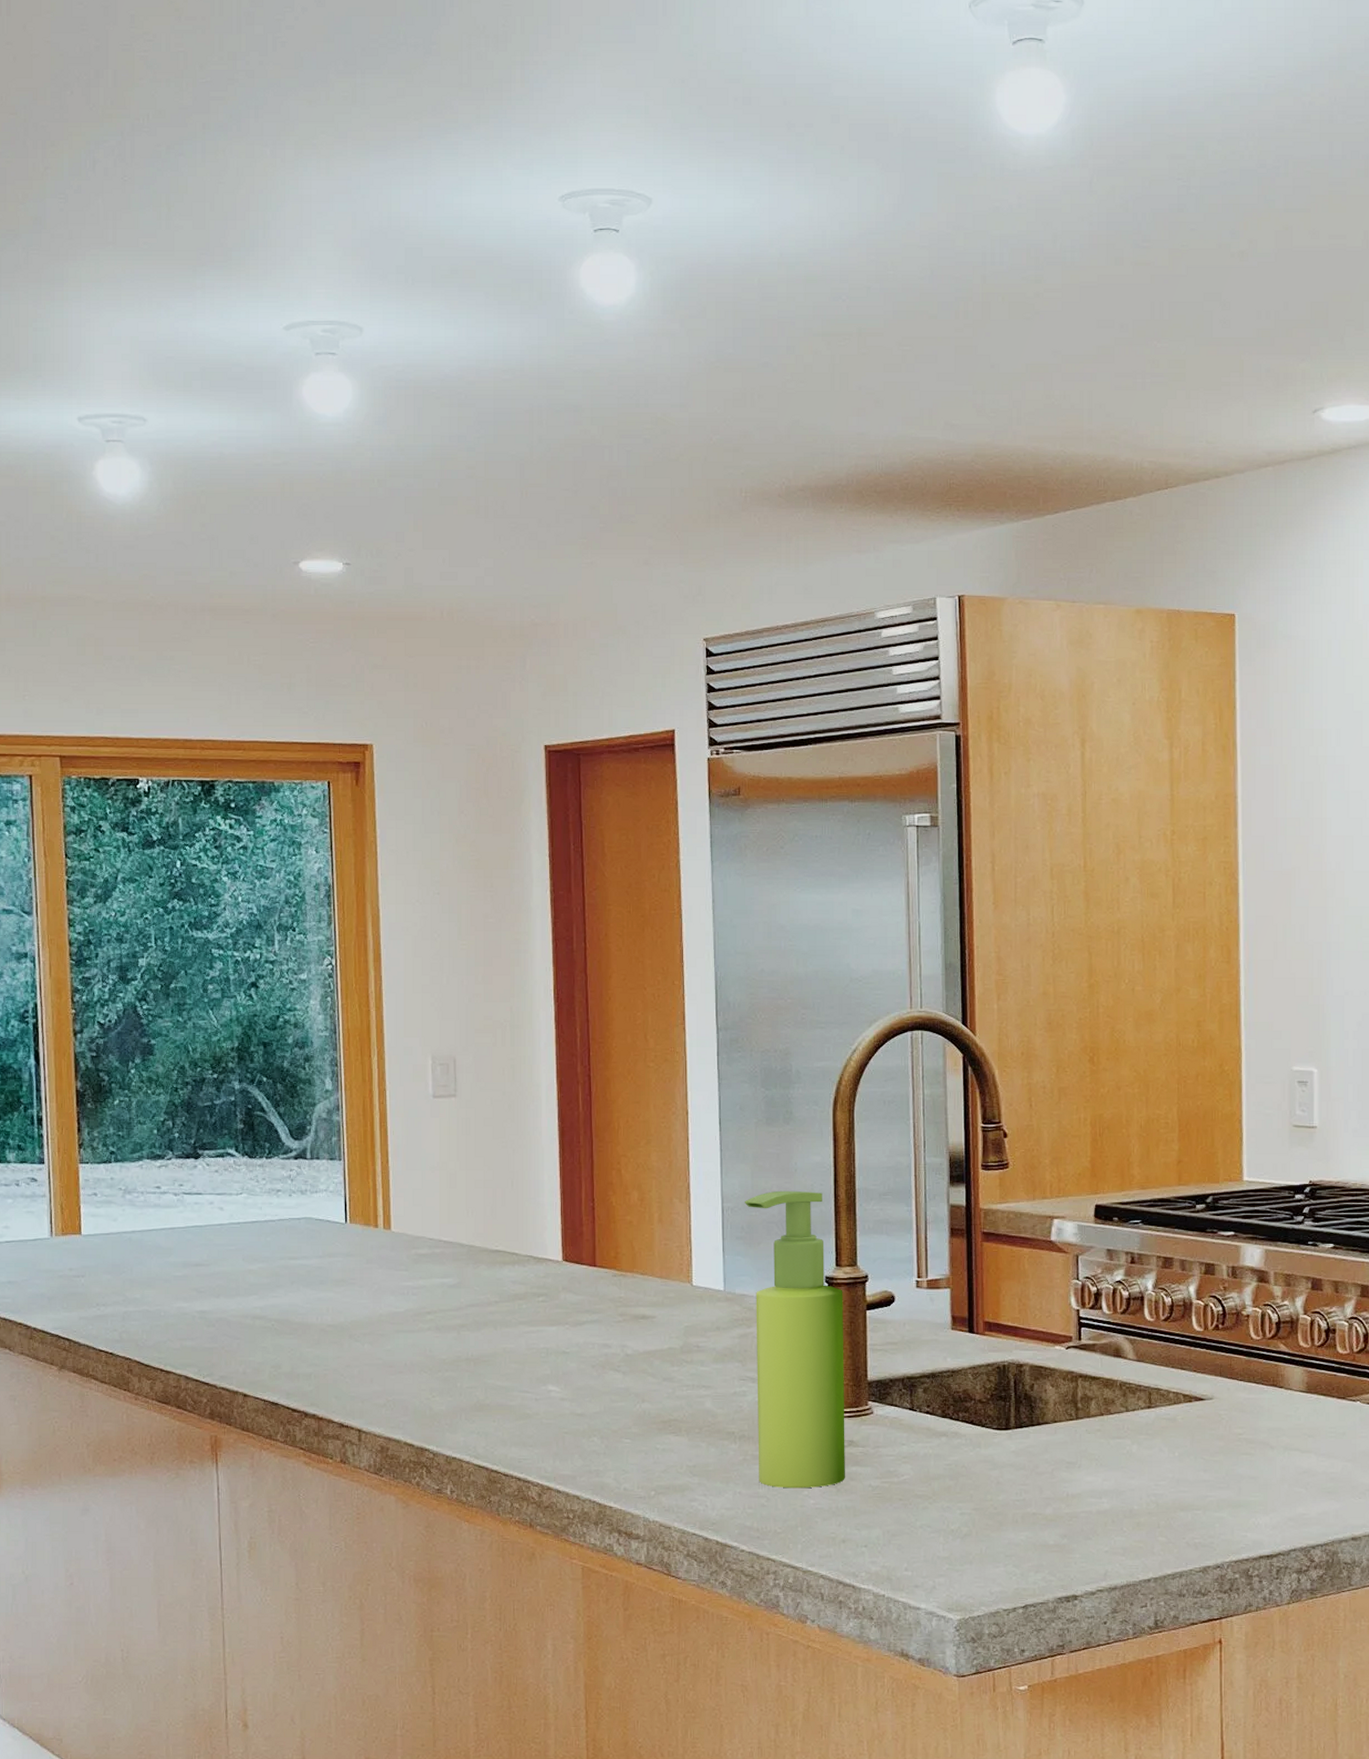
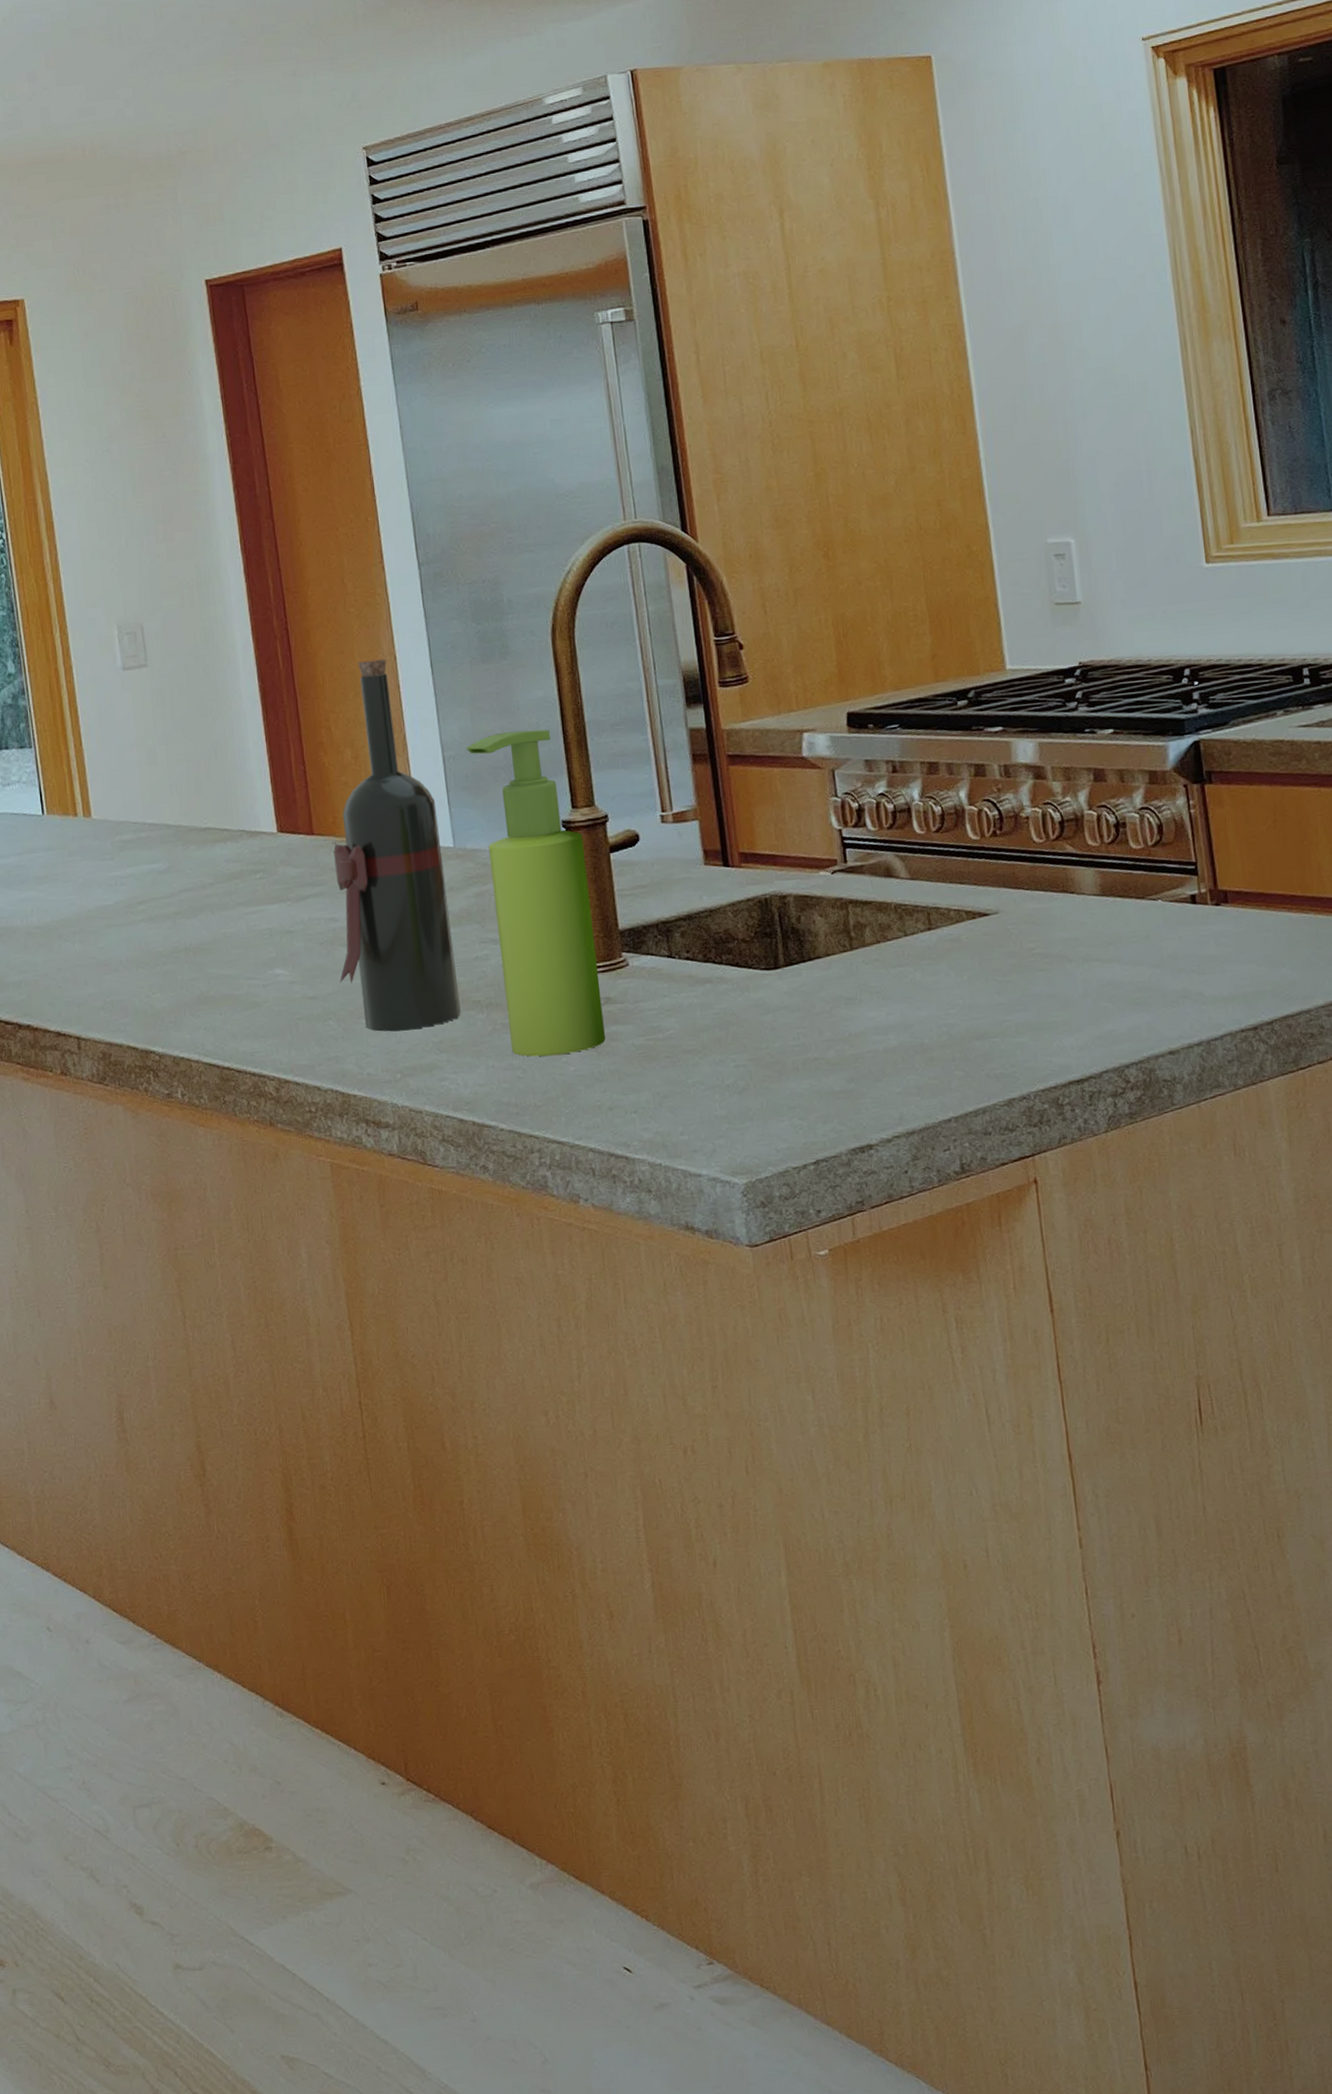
wine bottle: none [607,1111,716,1452] -> present [333,658,461,1031]

